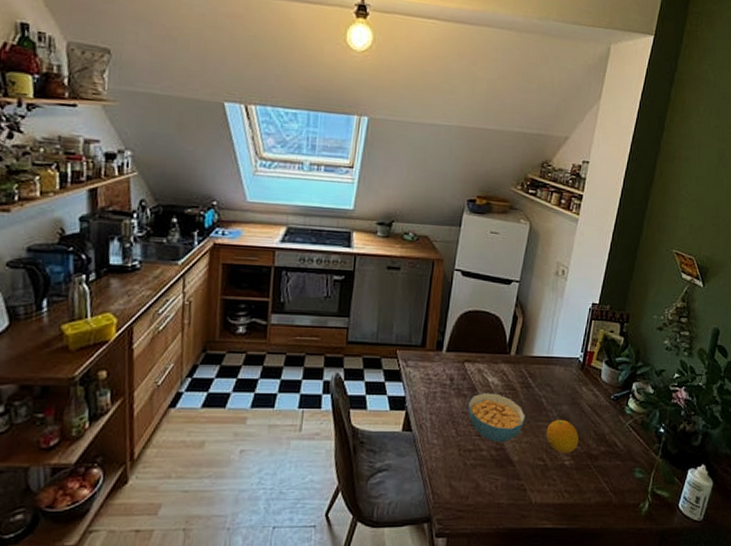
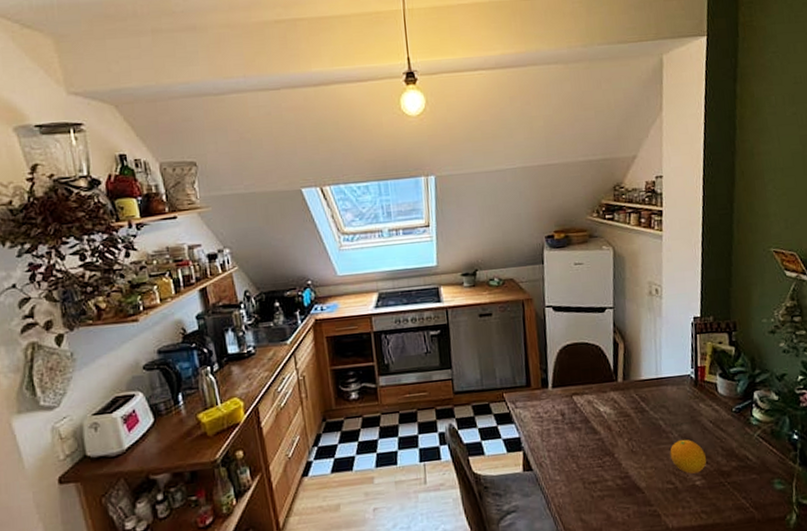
cereal bowl: present [467,393,525,442] -> none [583,422,646,471]

